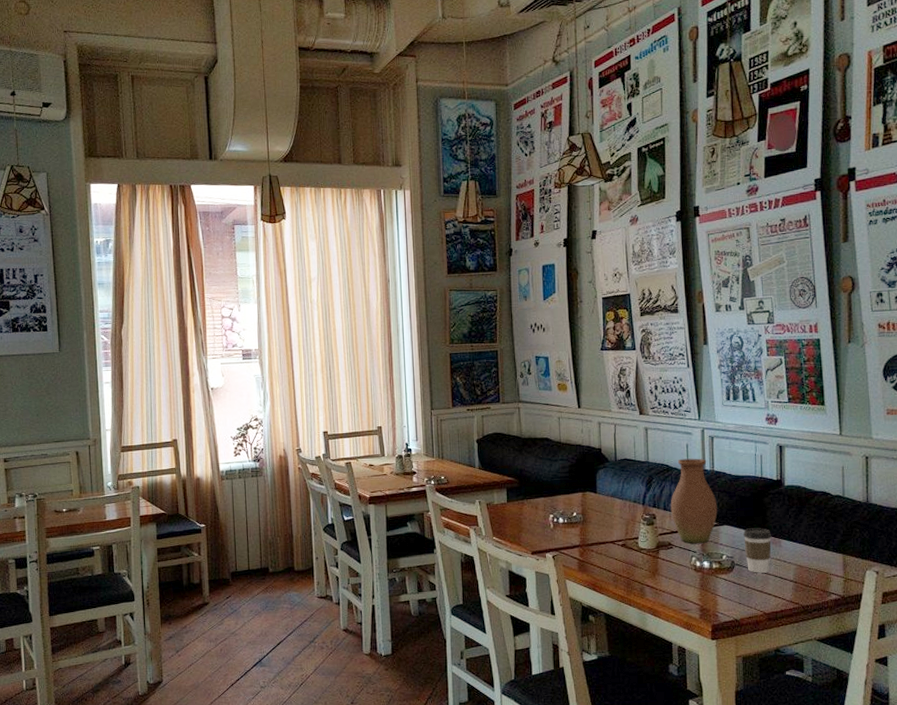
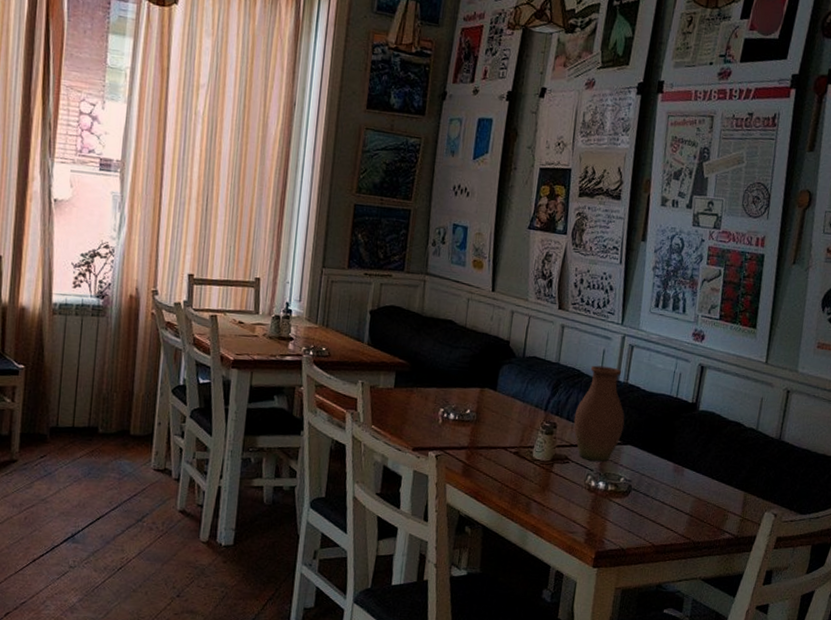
coffee cup: present [743,528,772,573] -> none [644,451,676,502]

